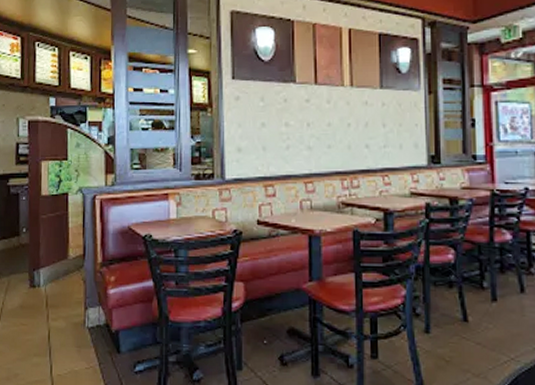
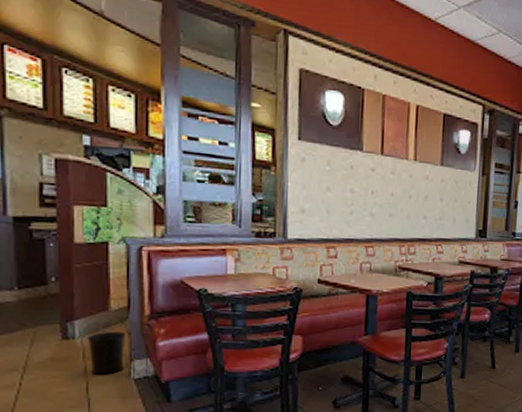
waste bin: none [50,279,82,323] -> present [87,331,126,375]

